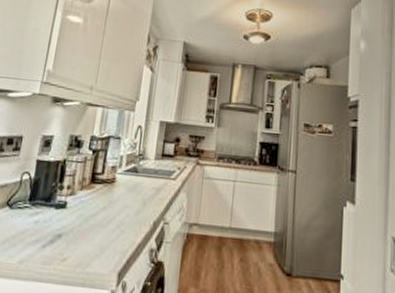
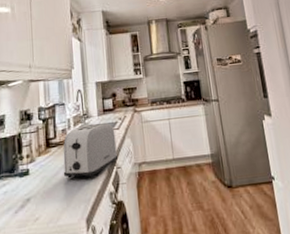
toaster: none [103,166,171,227] -> present [63,123,119,179]

